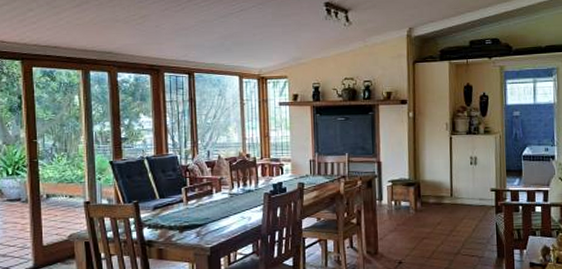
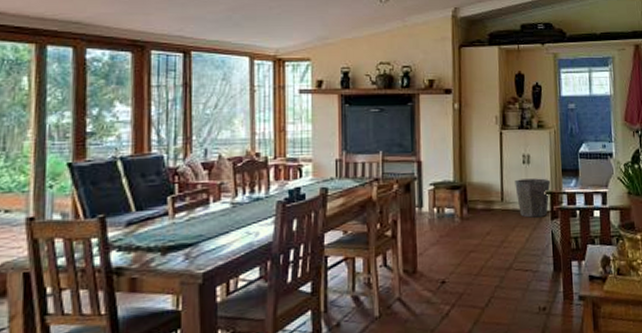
waste bin: none [463,177,496,211] -> present [515,178,551,218]

